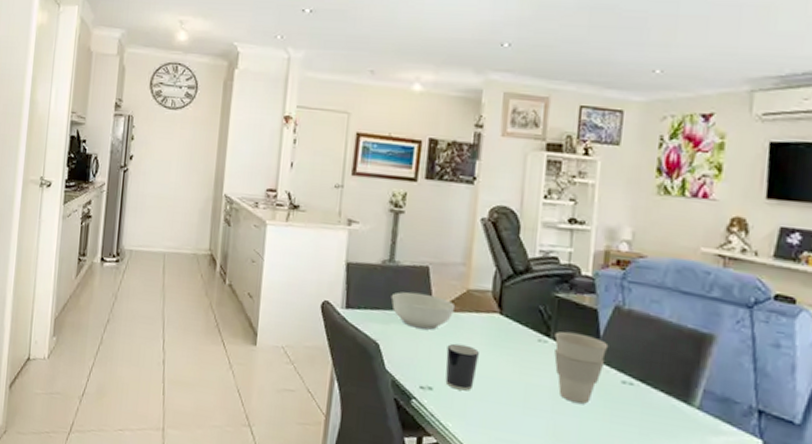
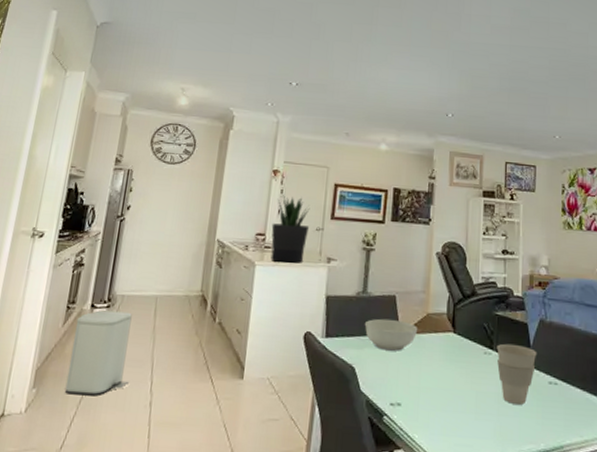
pedal bin: none [82,264,142,350] -> present [65,310,132,396]
planter: none [283,142,328,224] -> present [270,192,310,263]
mug: present [445,343,479,391] -> none [411,361,438,404]

